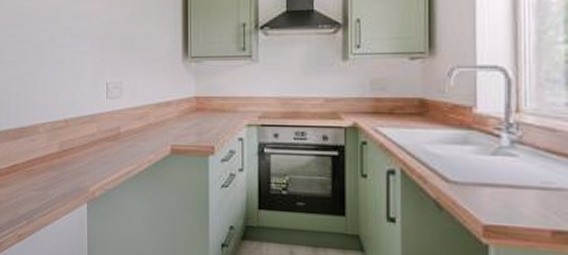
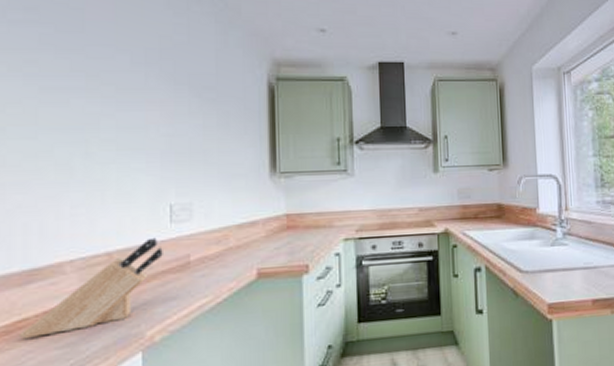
knife block: none [13,110,101,179] -> present [18,237,163,339]

